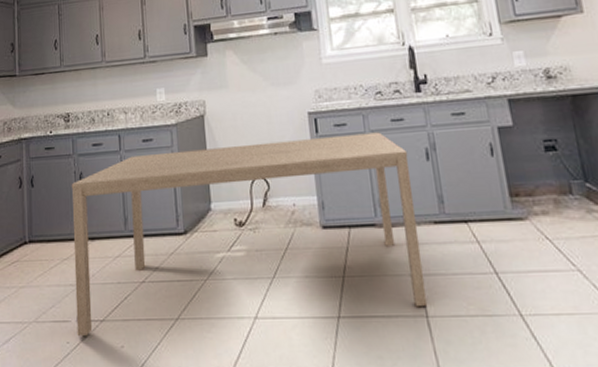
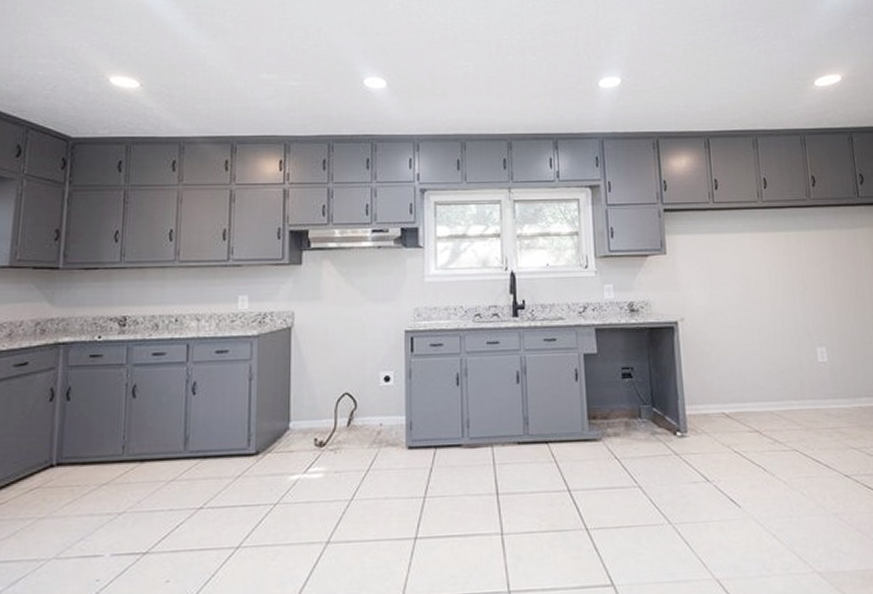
dining table: present [71,132,428,336] -> none [110,354,504,572]

